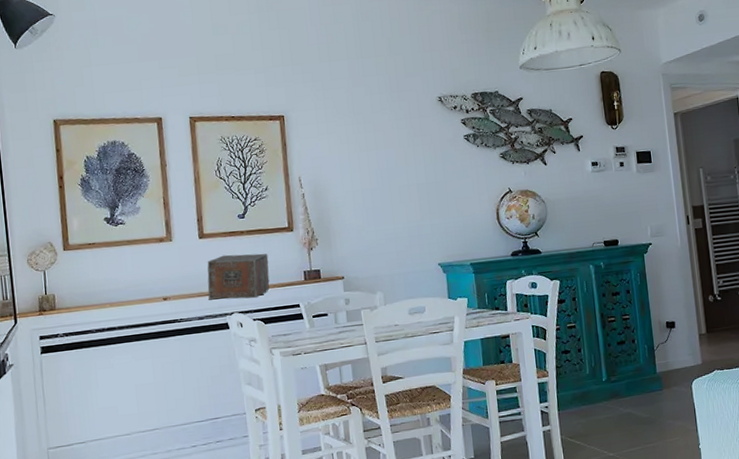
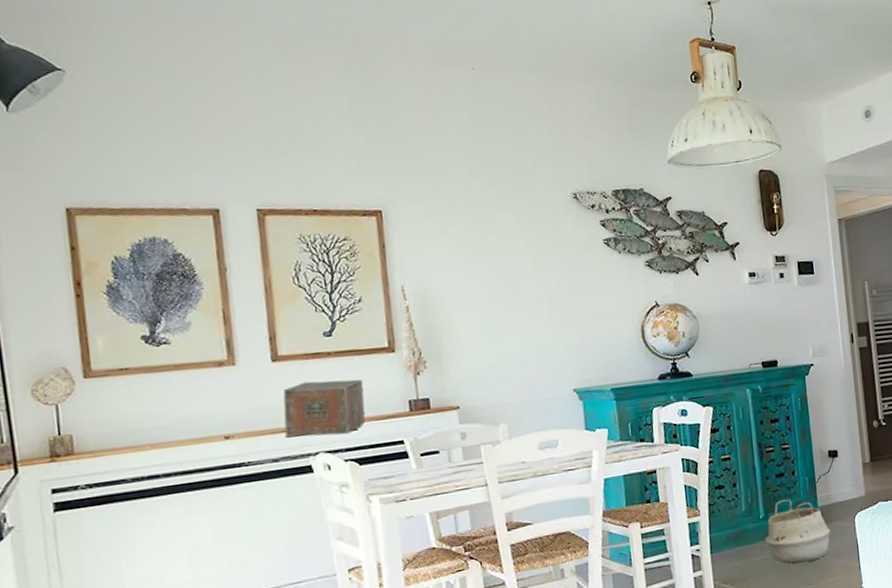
woven basket: none [607,364,669,423] -> present [765,499,831,563]

